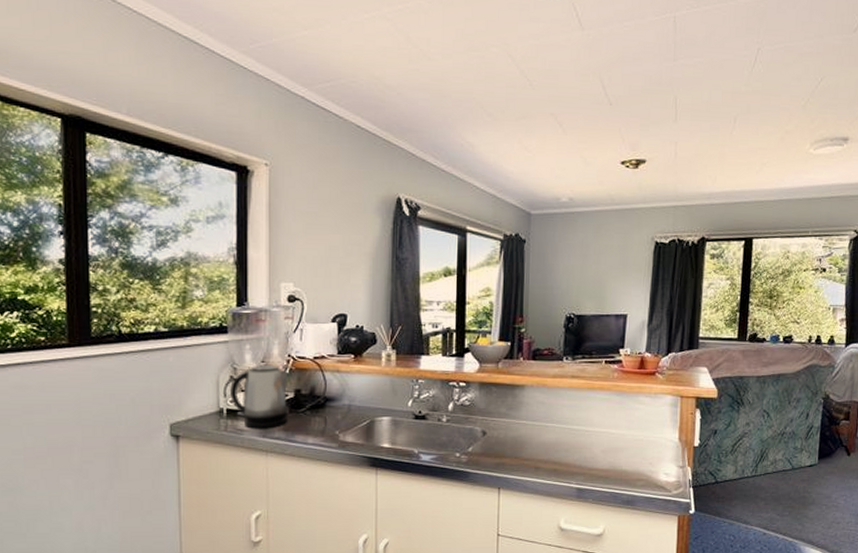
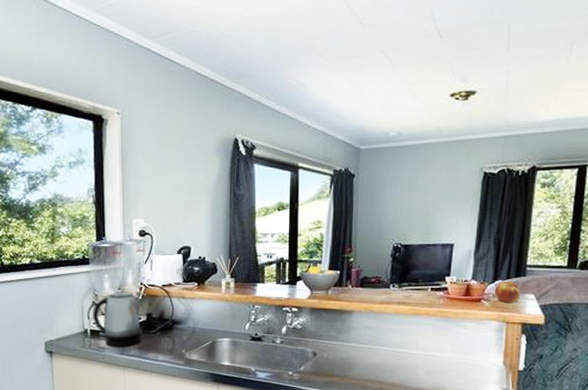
fruit: none [668,353,695,377] -> present [494,280,521,303]

